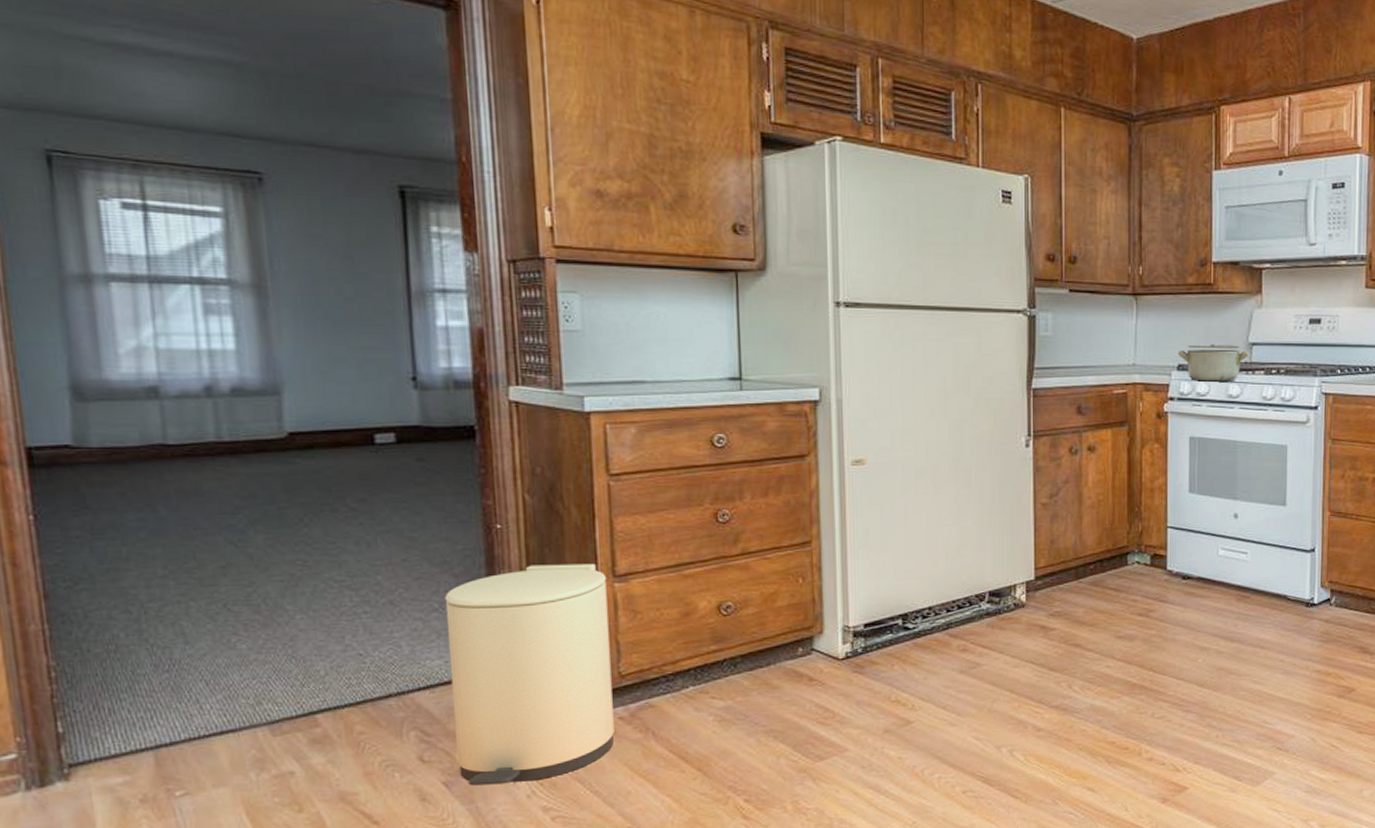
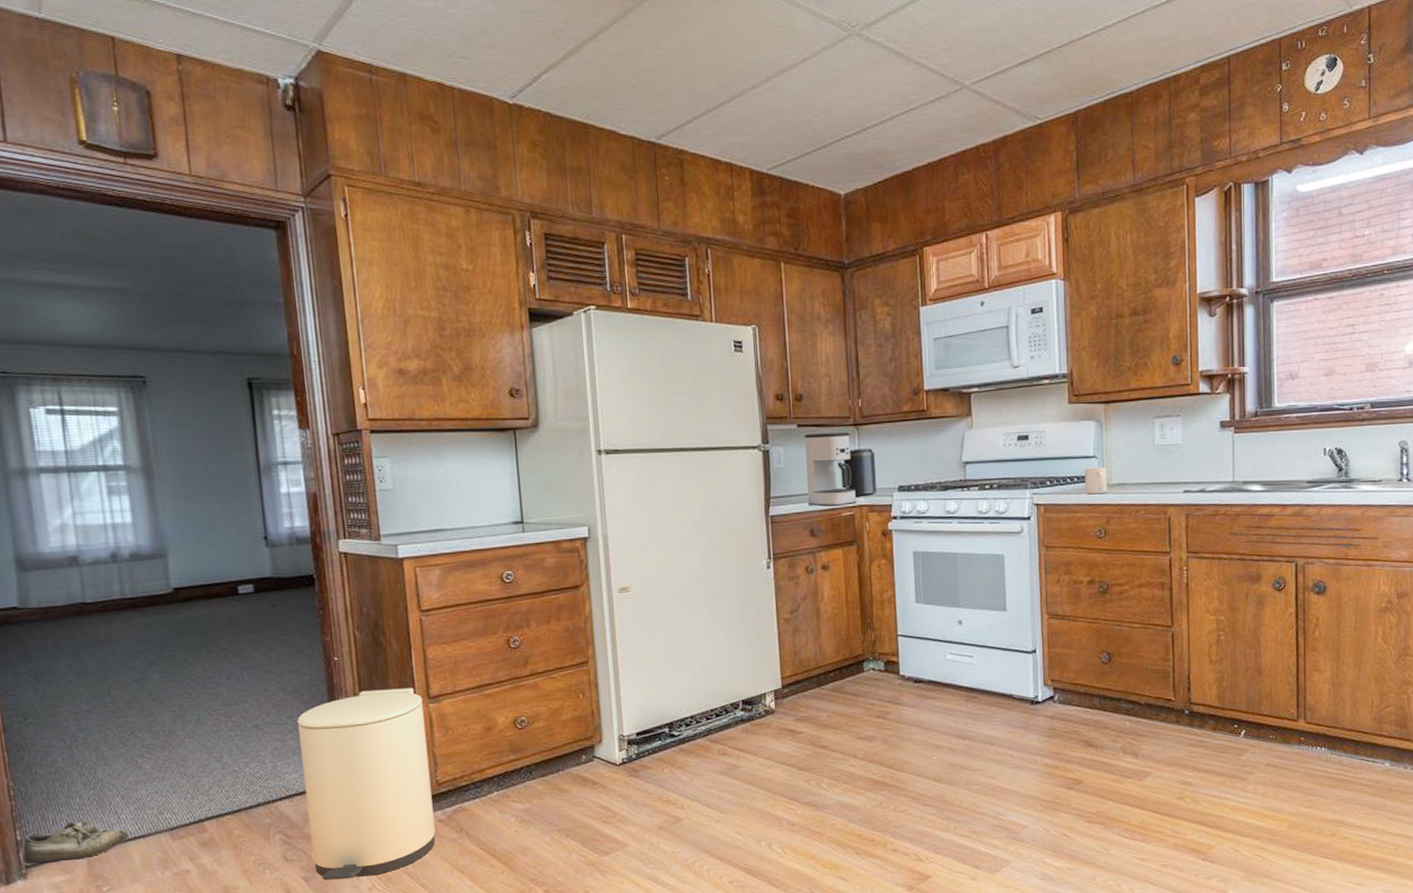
shoe: none [65,709,214,762] -> present [23,819,129,864]
coffee maker: none [1075,301,1130,382] -> present [804,432,856,507]
soda can: none [1118,321,1155,373] -> present [843,448,877,496]
saucepan: present [1178,343,1249,382] -> none [898,465,964,501]

